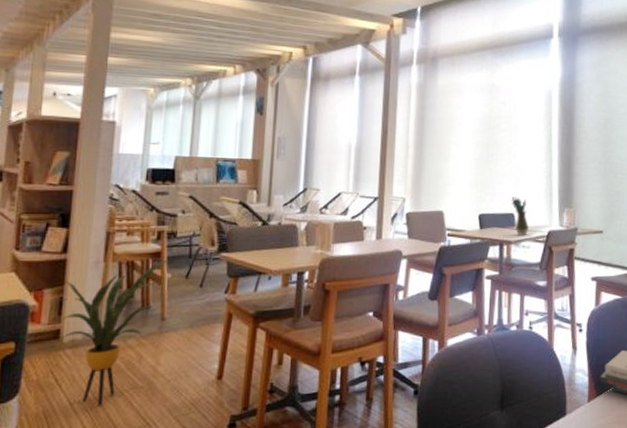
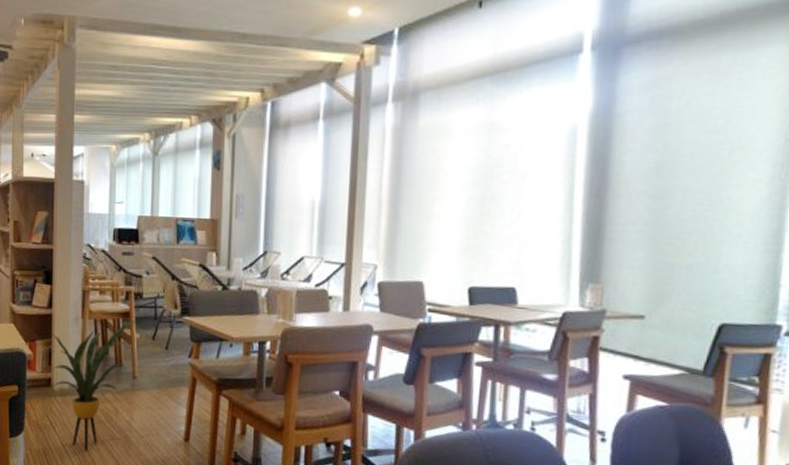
vase: present [511,197,529,235] -> none [512,267,535,316]

